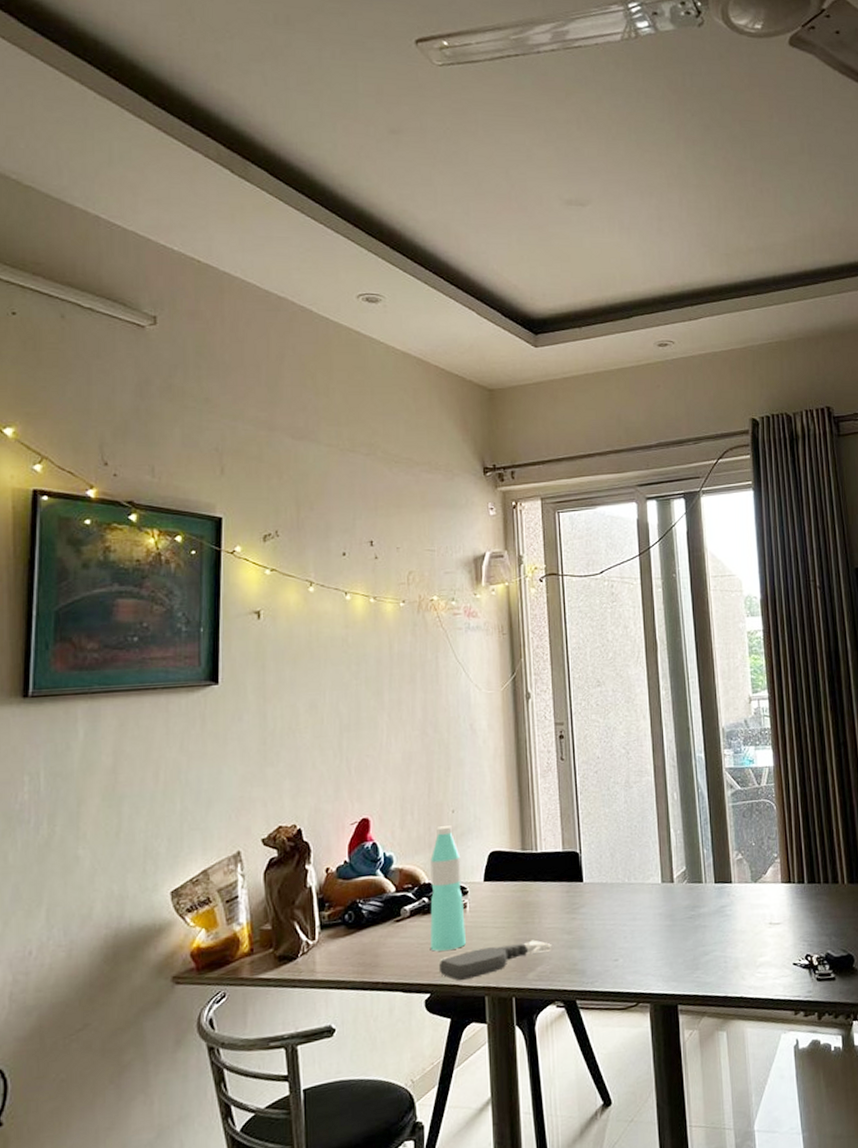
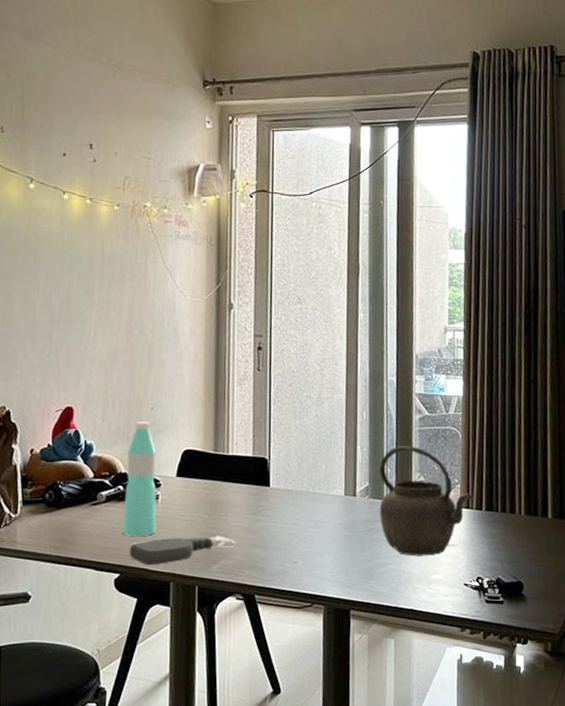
kettle: none [695,823,794,940] -> present [379,446,473,556]

